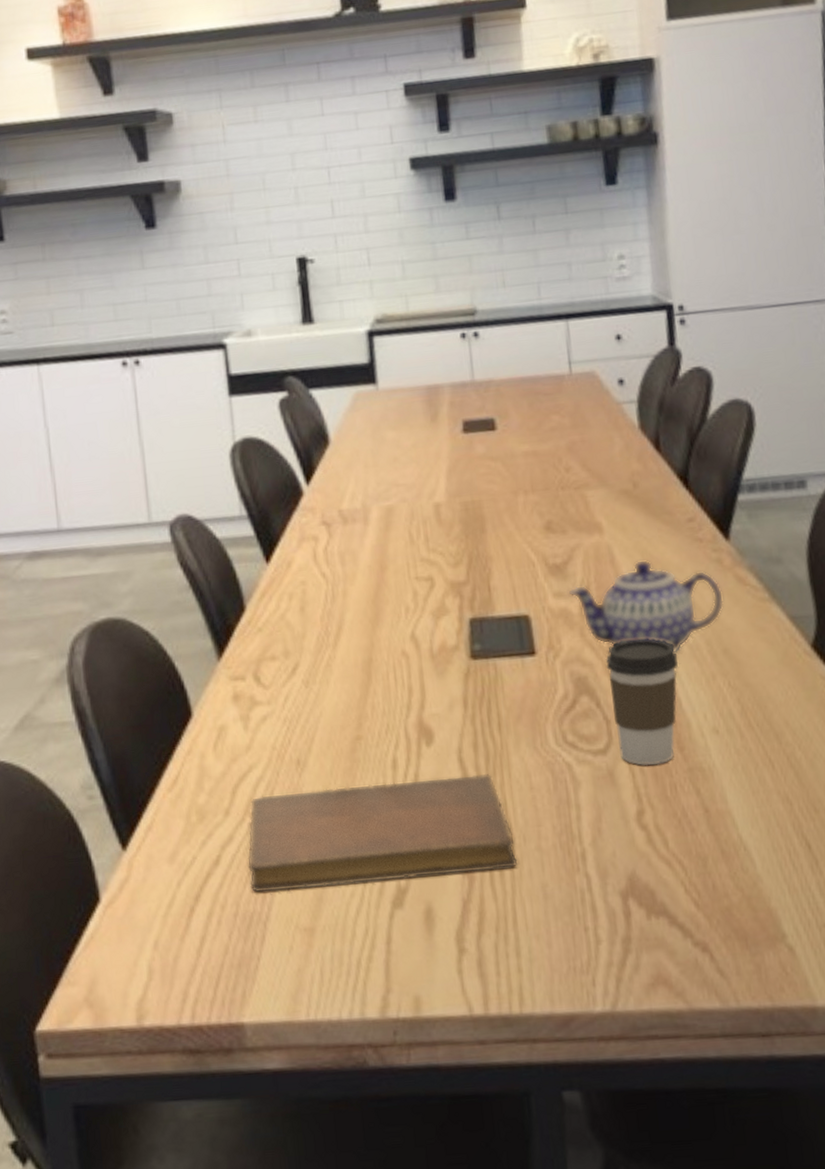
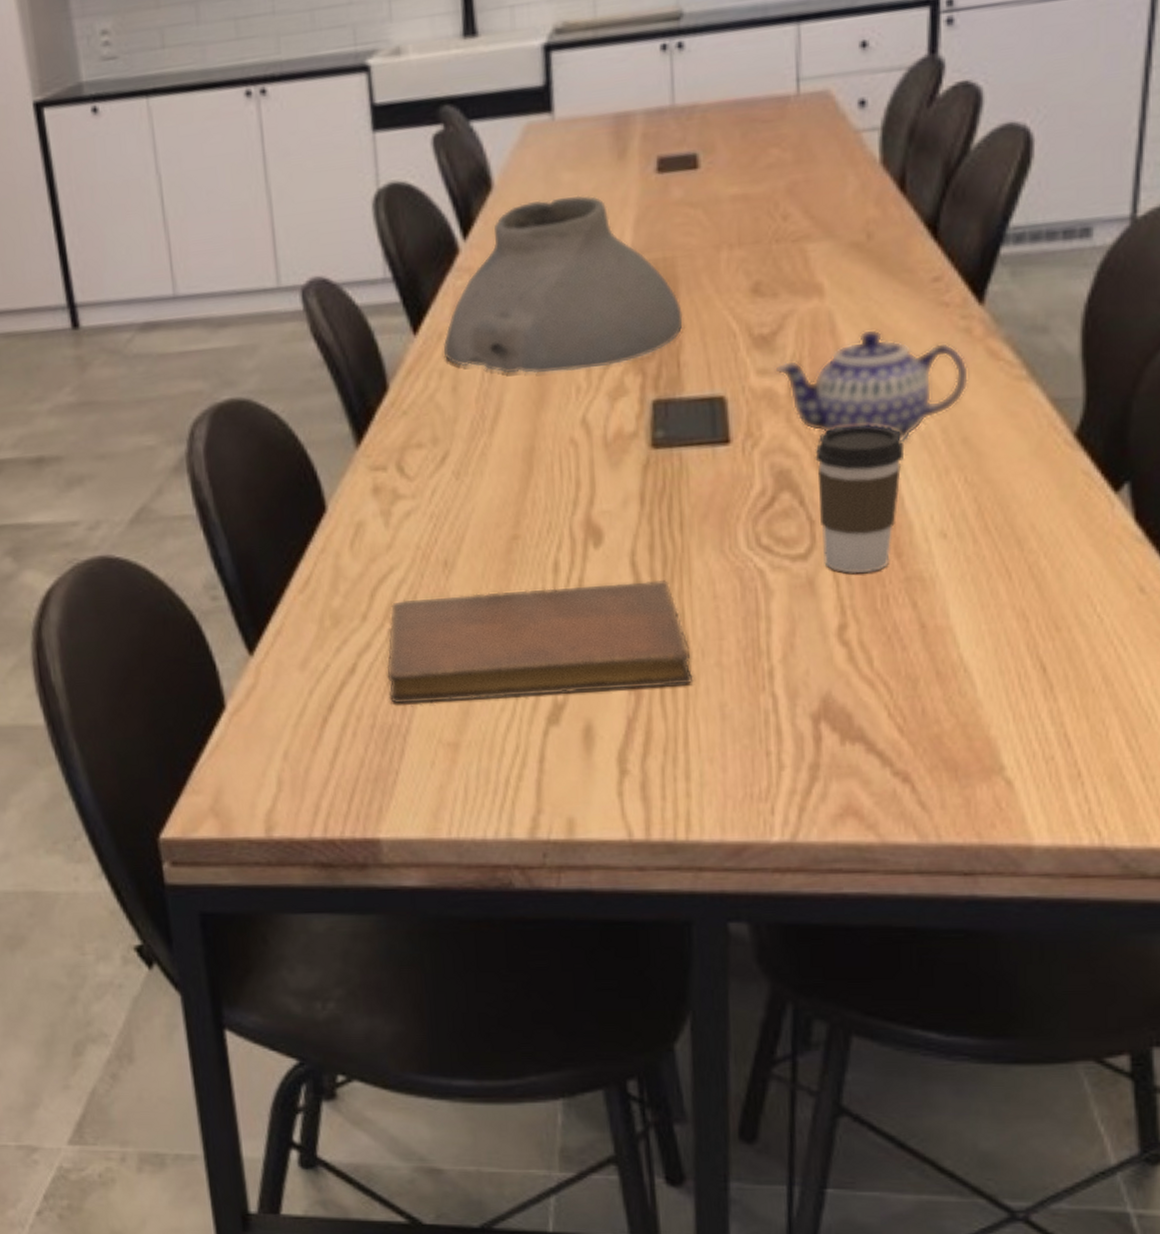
vase: none [291,450,491,596] -> present [443,195,683,374]

